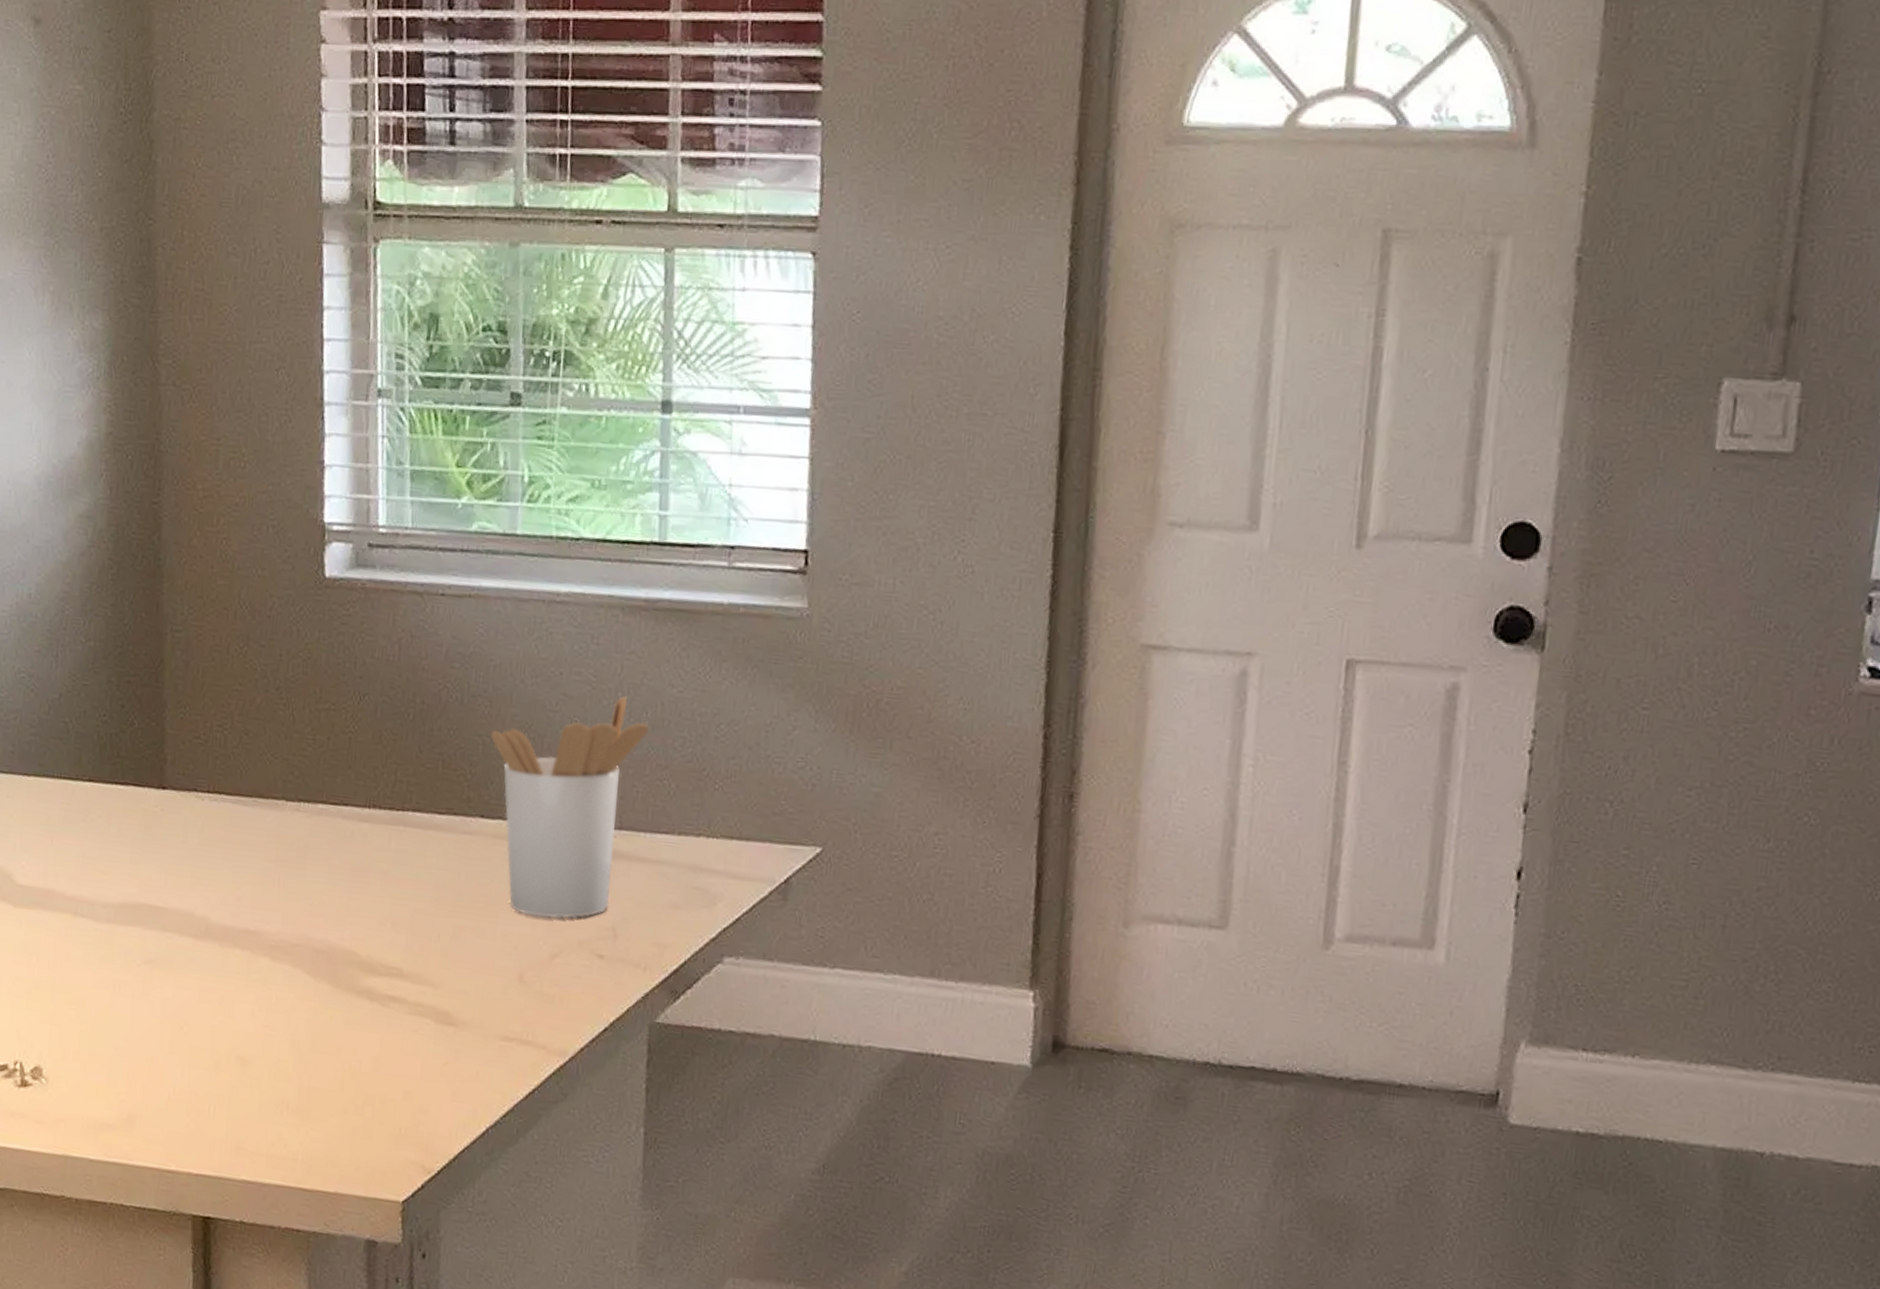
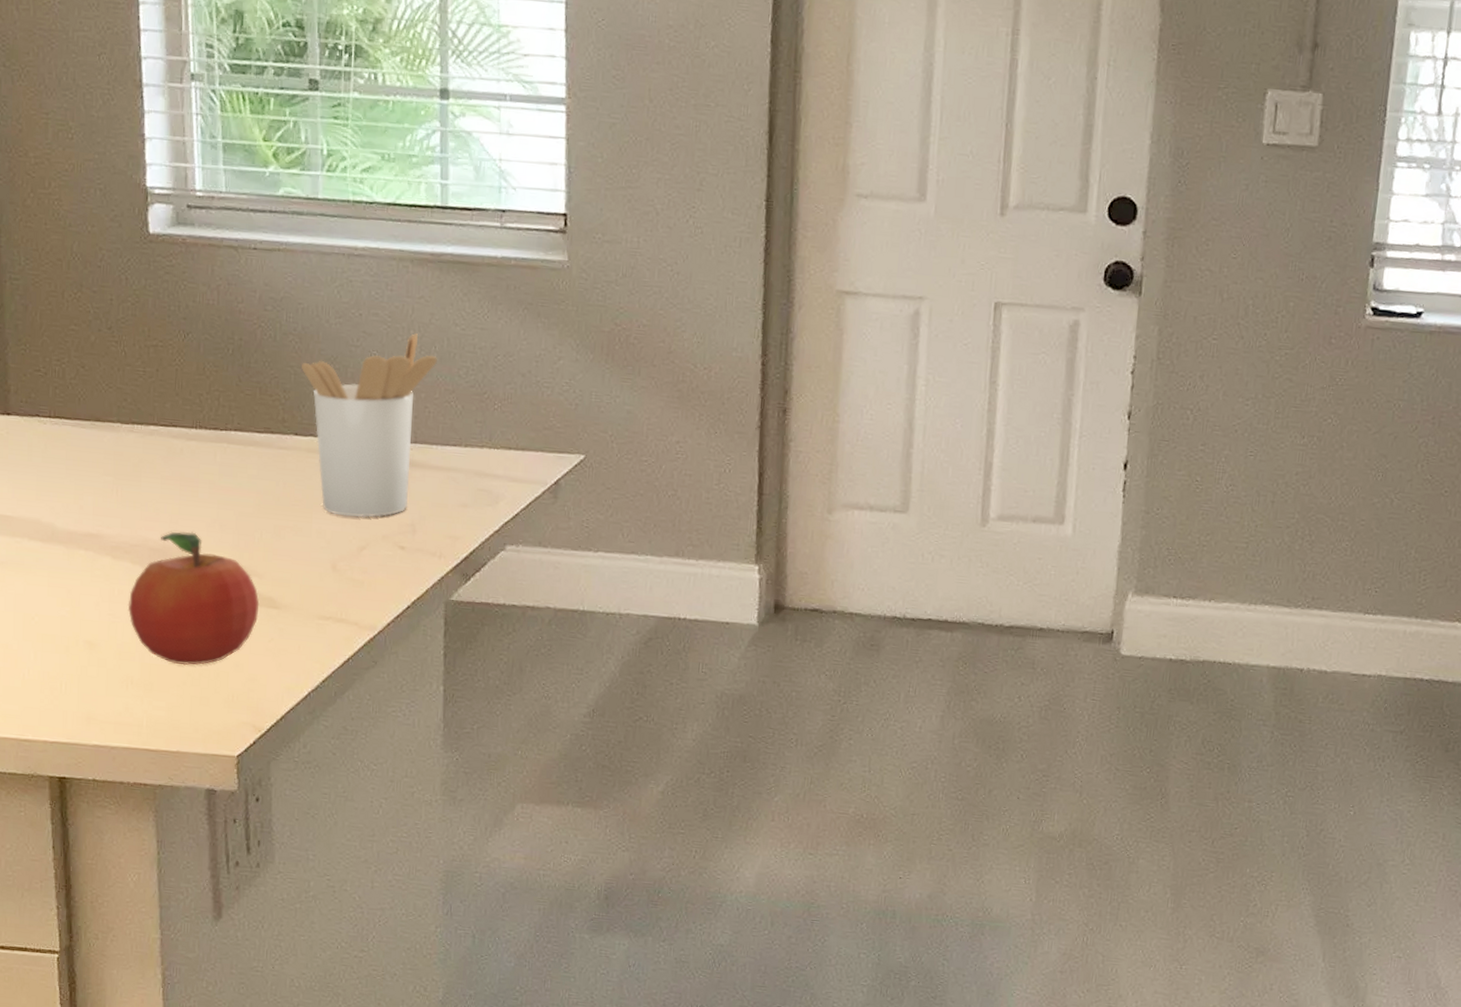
fruit: none [285,930,434,1090] -> present [127,532,260,666]

